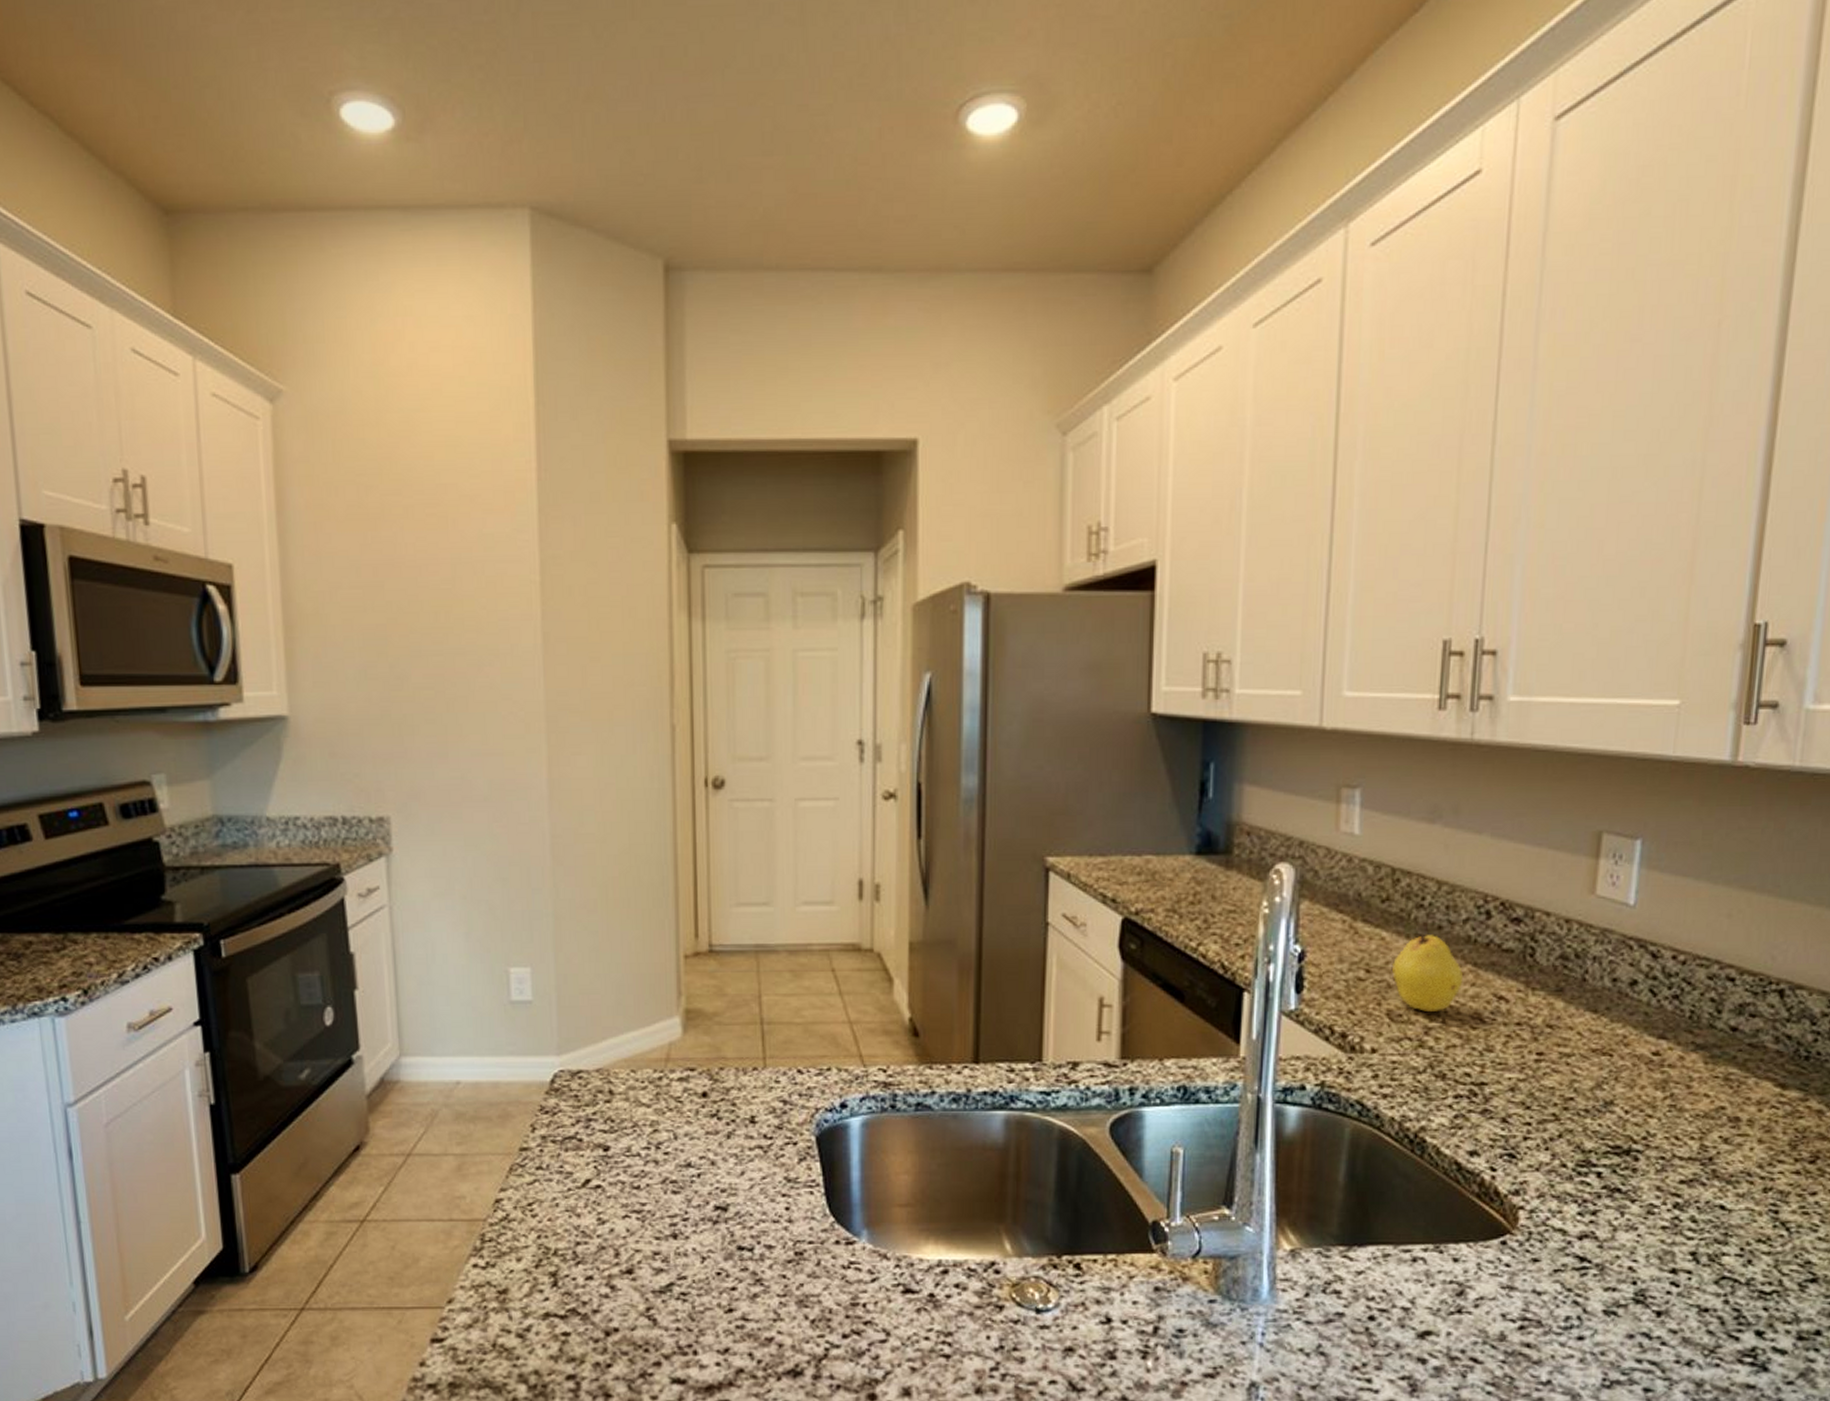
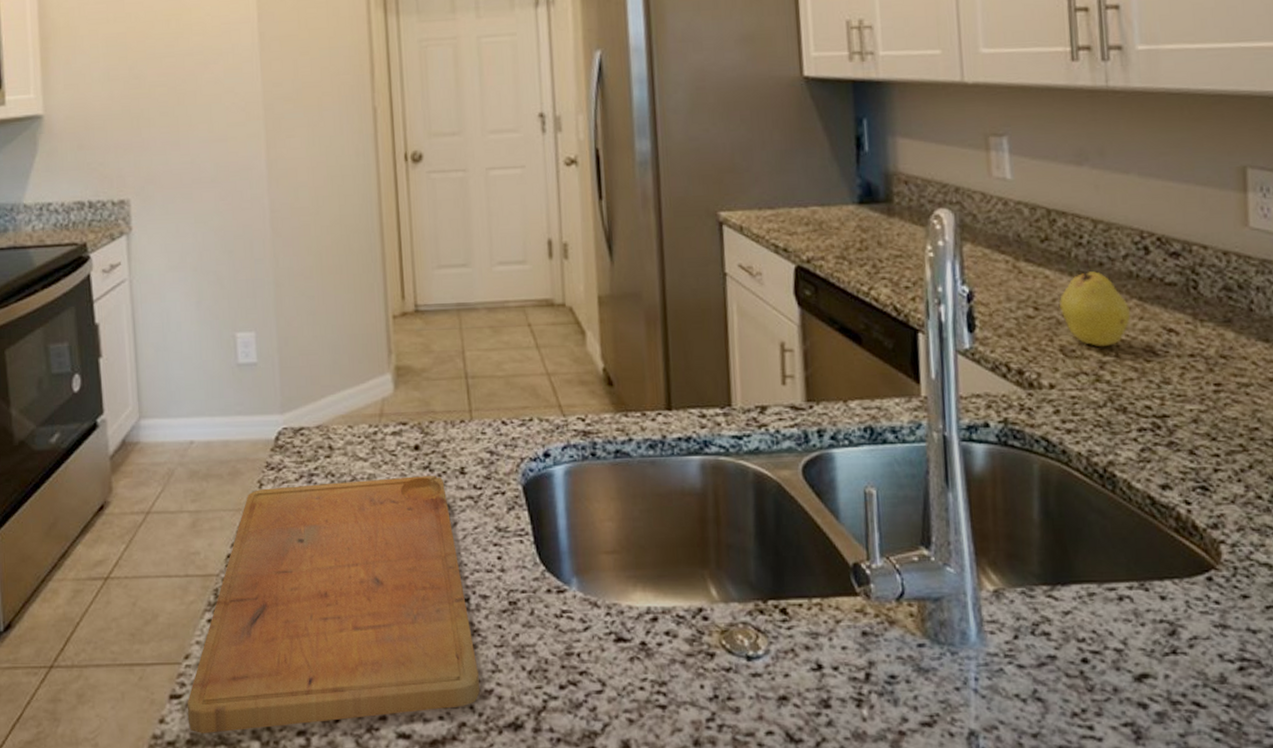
cutting board: none [449,1124,760,1376] -> present [186,476,480,733]

